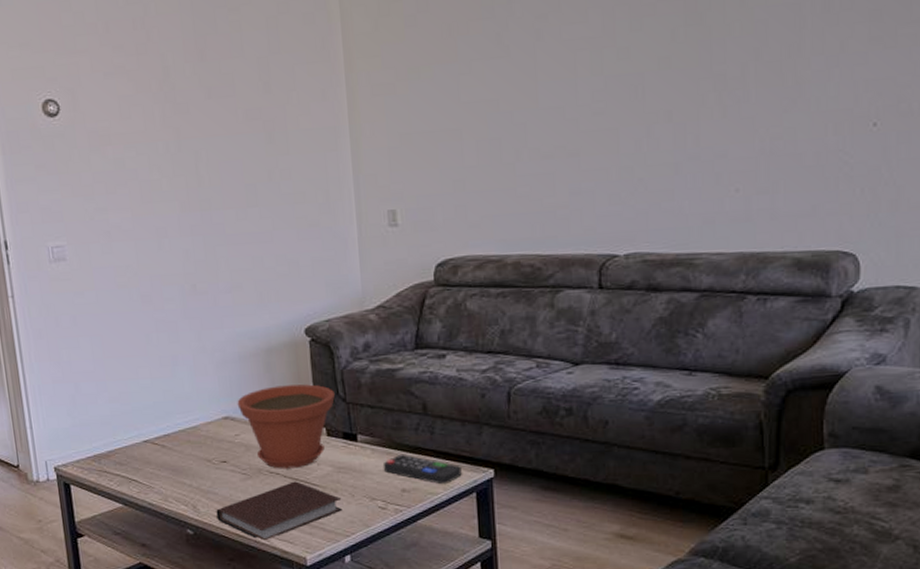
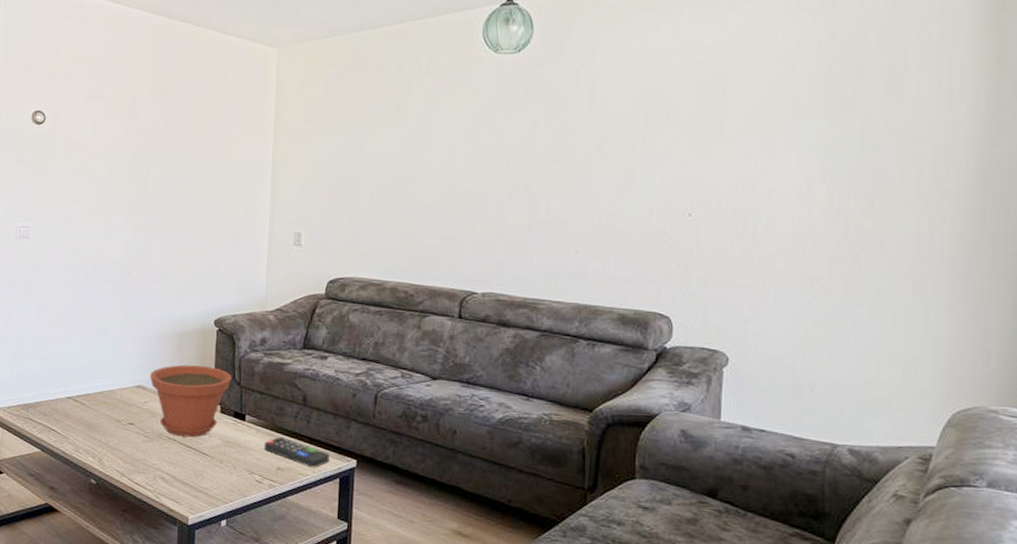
notebook: present [216,481,343,541] -> none [118,448,226,498]

